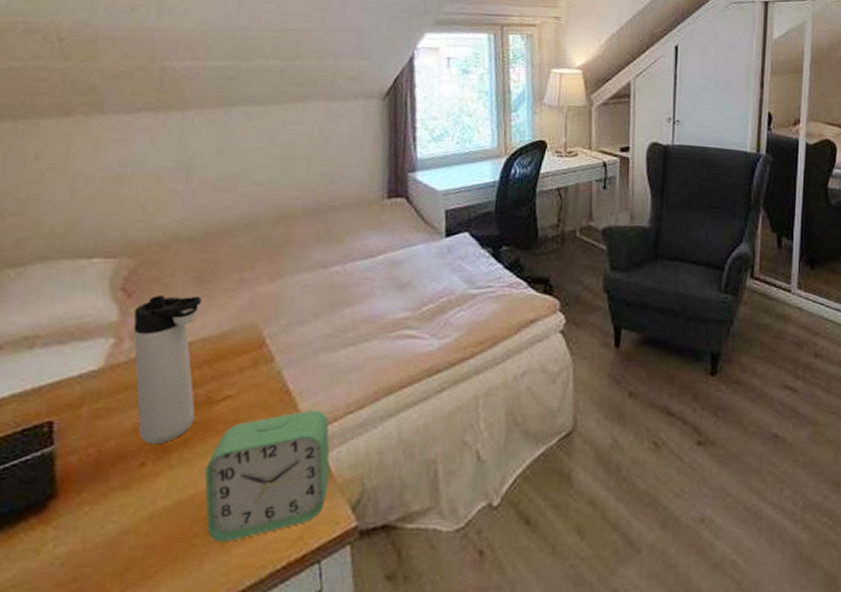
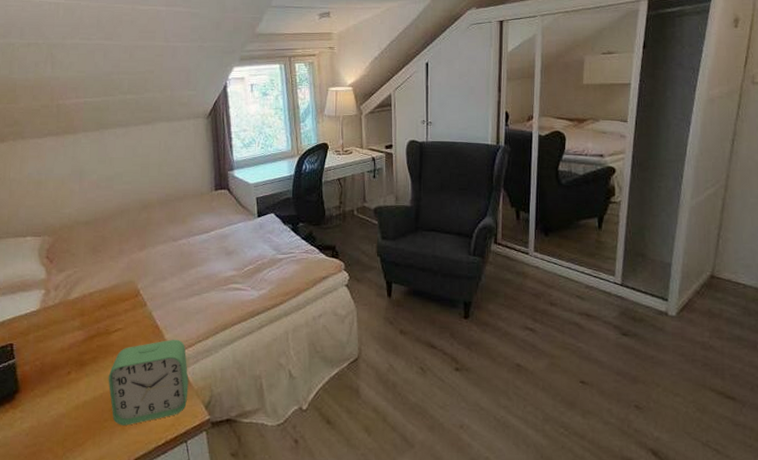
thermos bottle: present [133,295,202,445] -> none [55,261,99,360]

